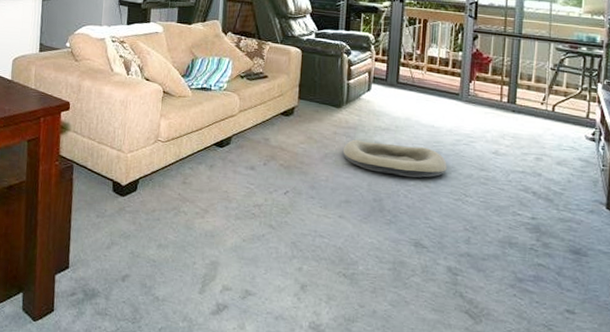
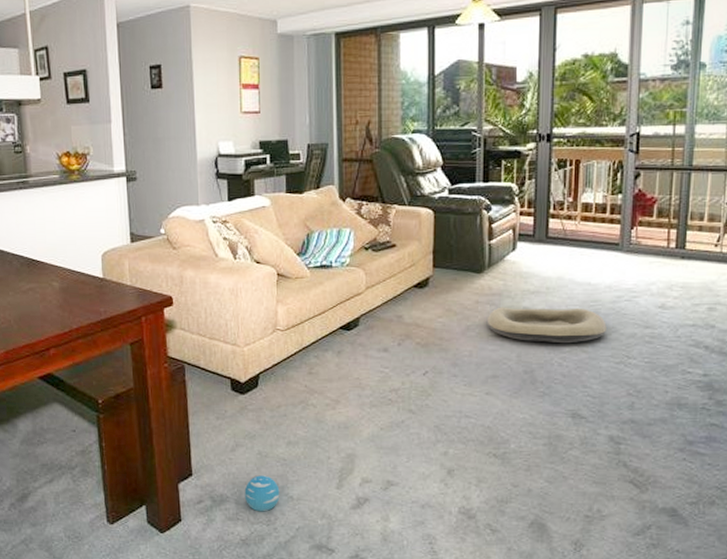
toy ball: none [114,273,147,310] -> present [244,475,280,512]

